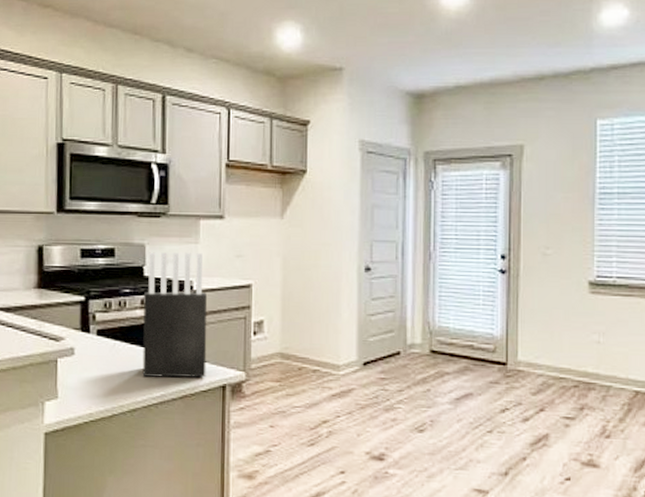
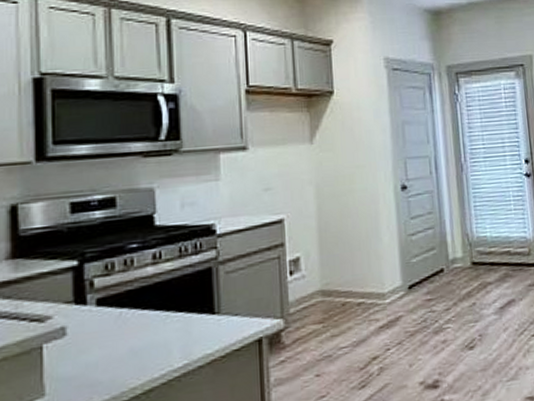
knife block: present [142,252,207,378] -> none [156,191,238,348]

